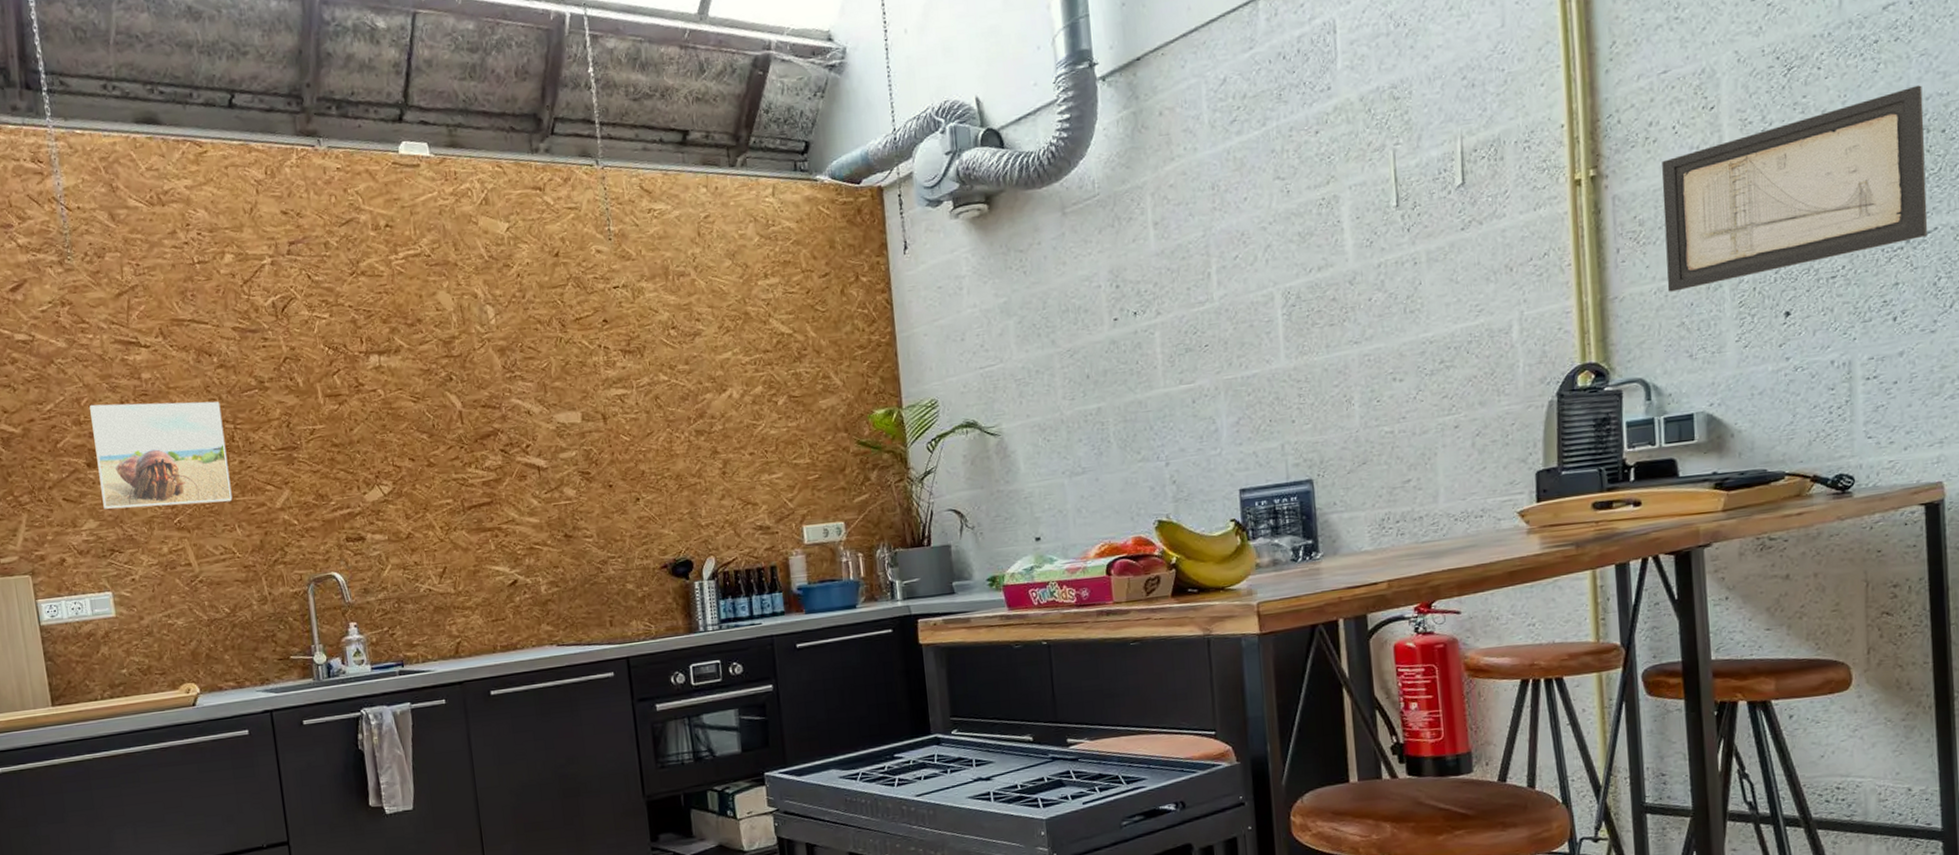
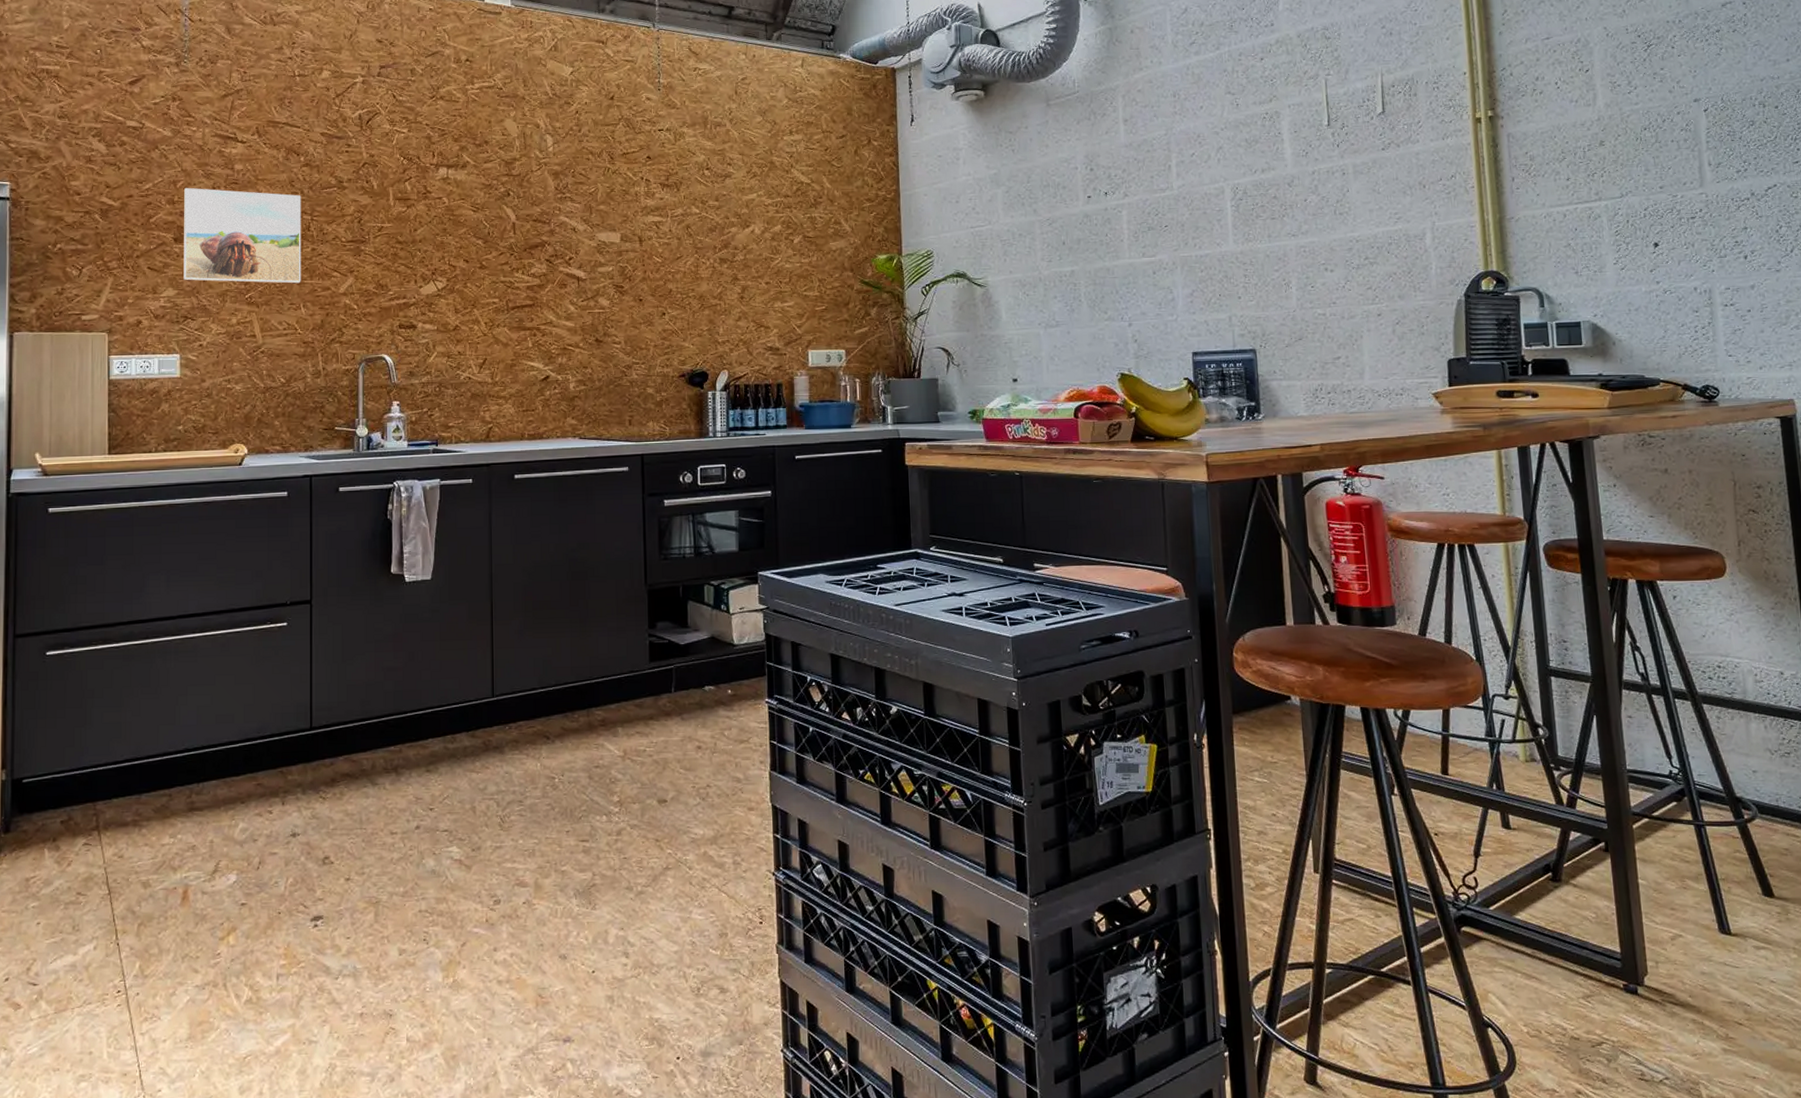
wall art: present [1662,85,1928,292] -> none [1547,69,1768,217]

